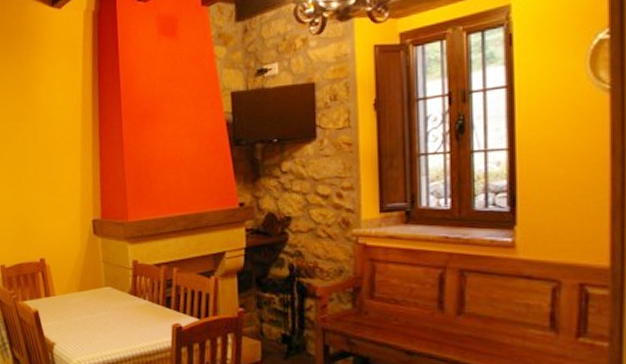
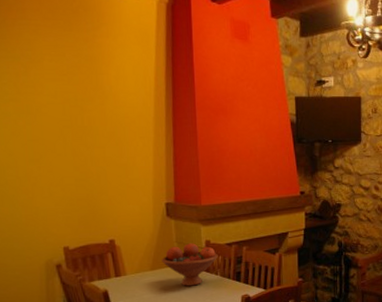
fruit bowl: none [88,263,147,311] -> present [161,243,218,286]

